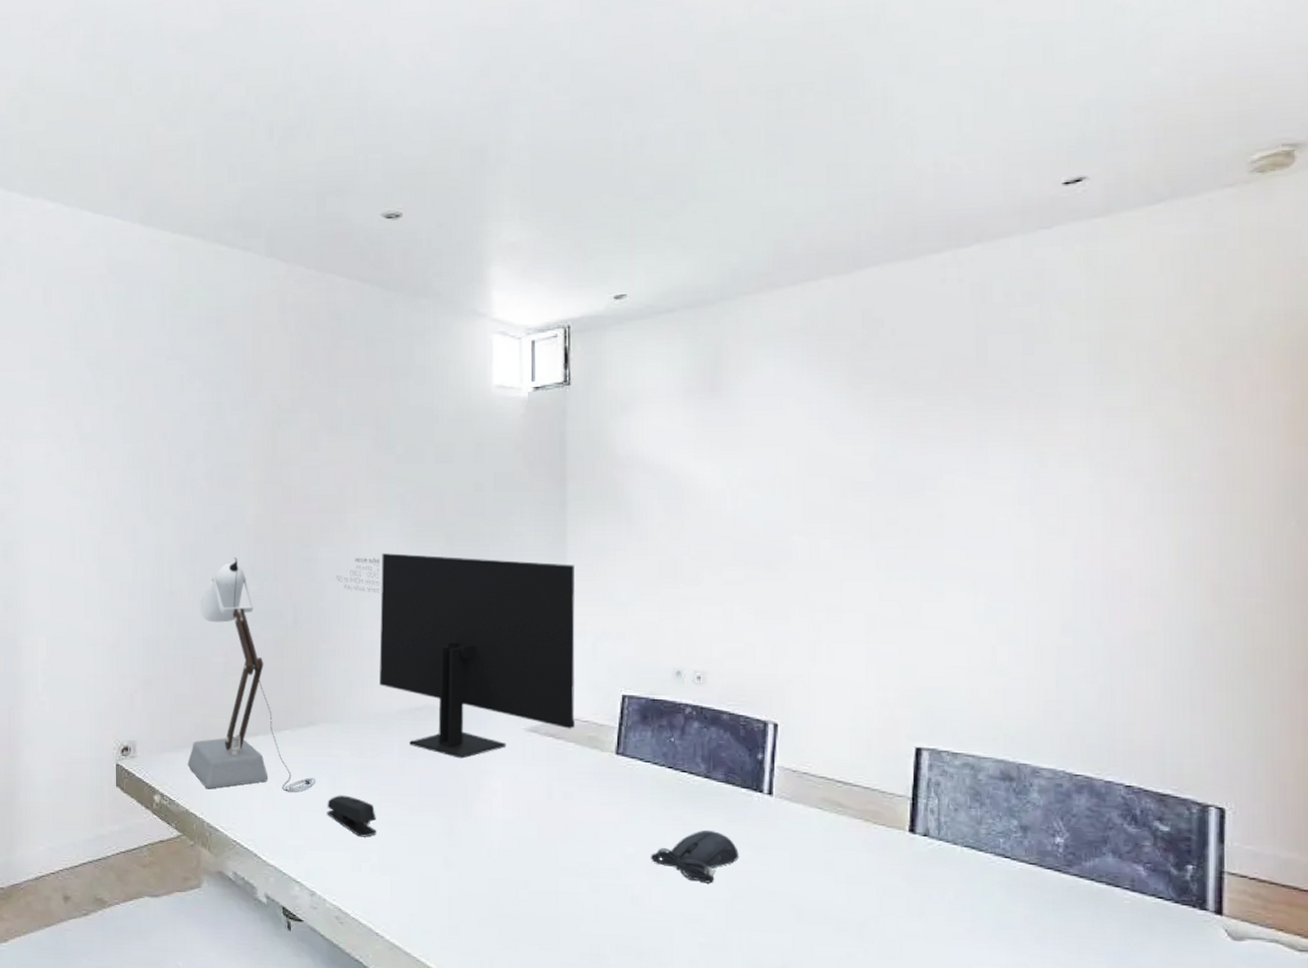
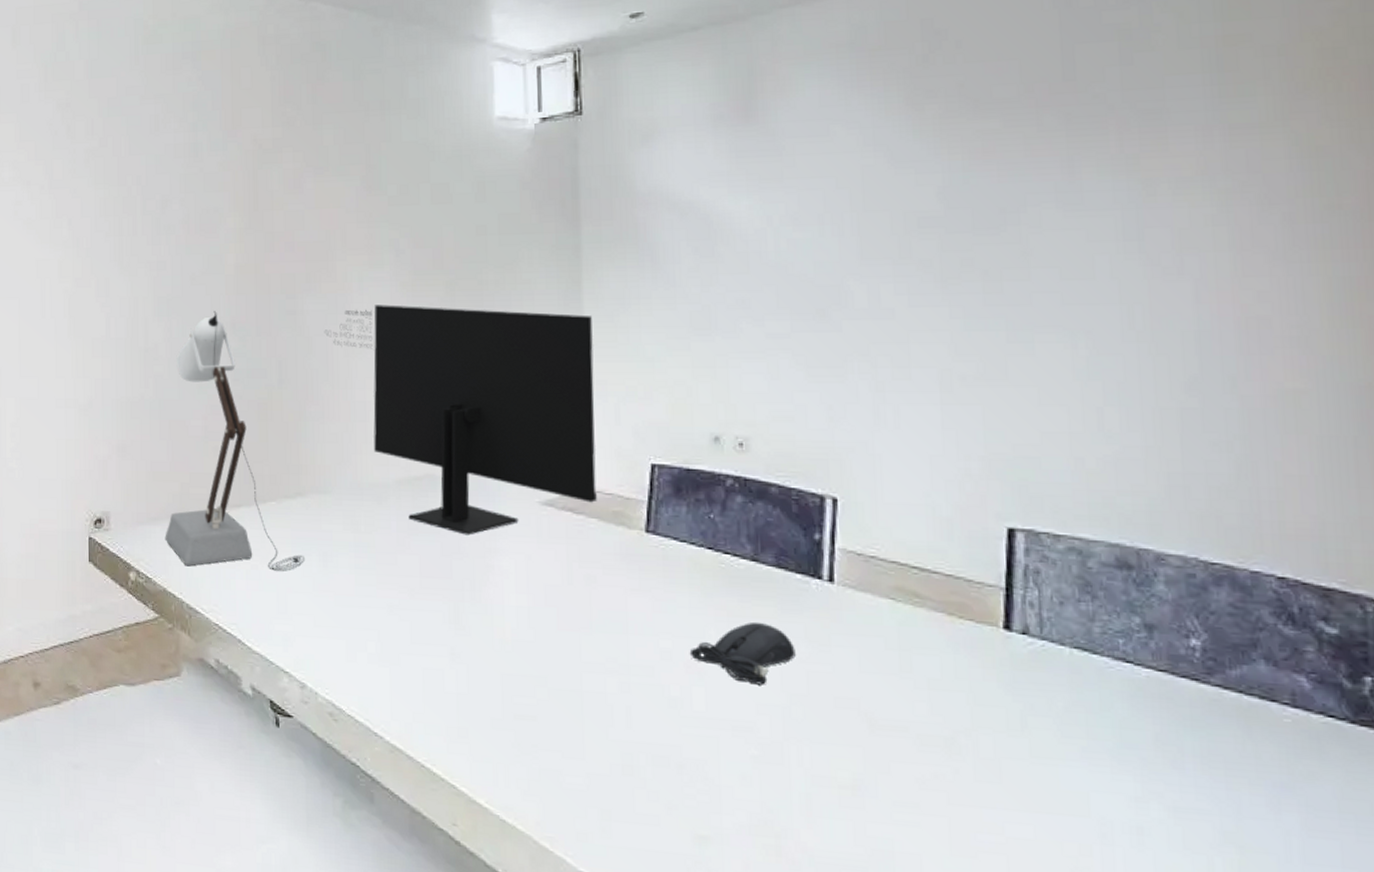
stapler: present [326,795,376,837] -> none [317,575,373,623]

